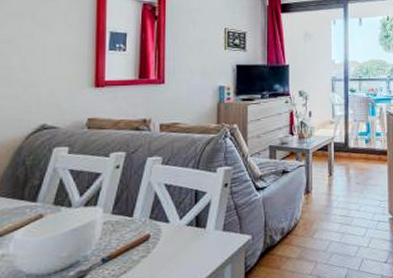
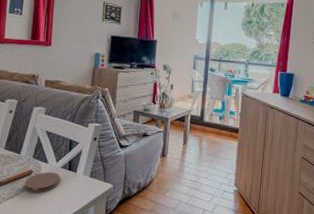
coaster: none [140,232,186,263] -> present [24,171,61,193]

